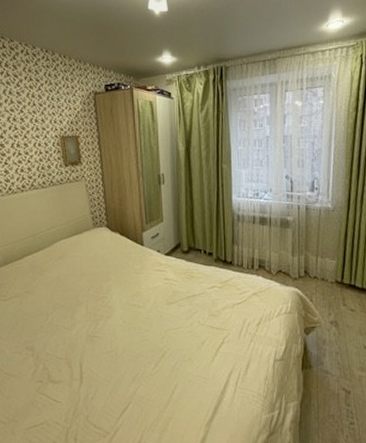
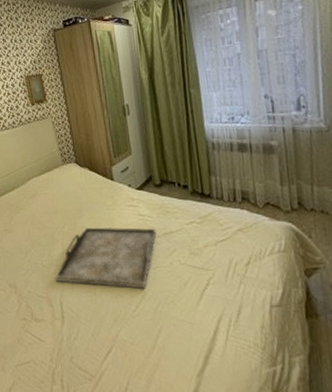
serving tray: none [77,290,180,348] -> present [55,227,156,289]

